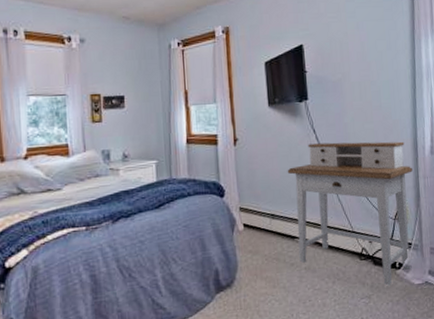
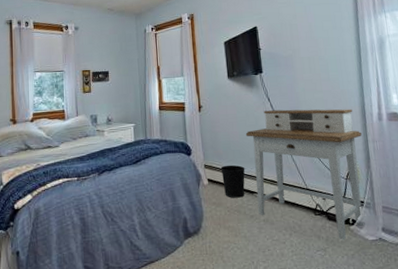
wastebasket: none [258,206,286,245] -> present [220,164,245,198]

